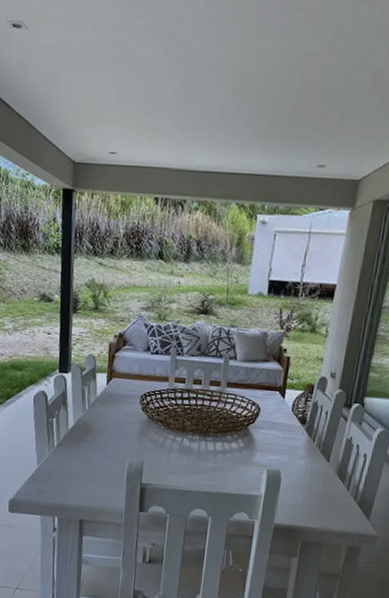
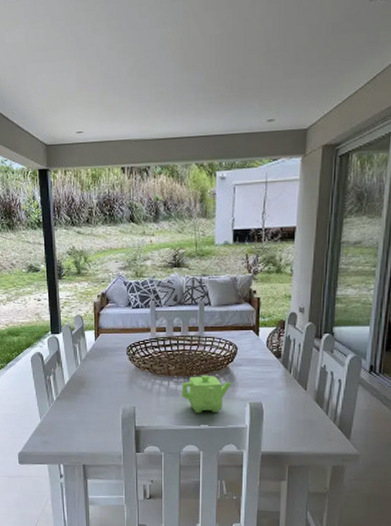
teapot: none [194,434,250,477] -> present [181,375,232,414]

